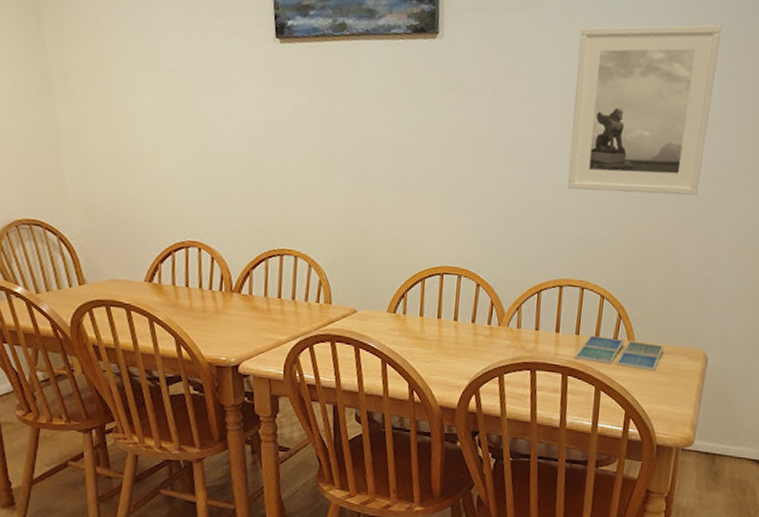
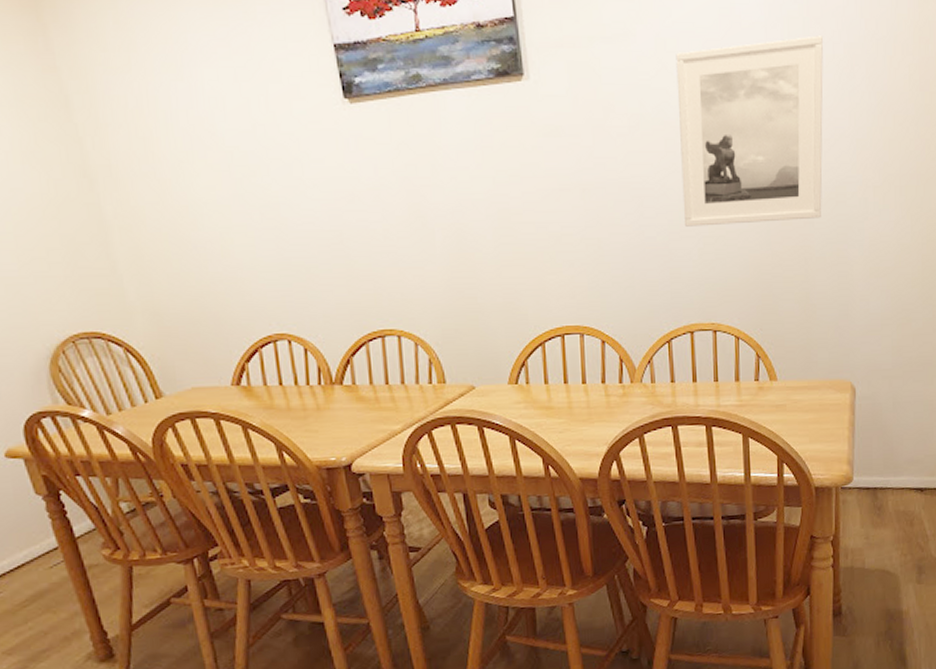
drink coaster: present [574,336,665,372] -> none [716,380,809,411]

